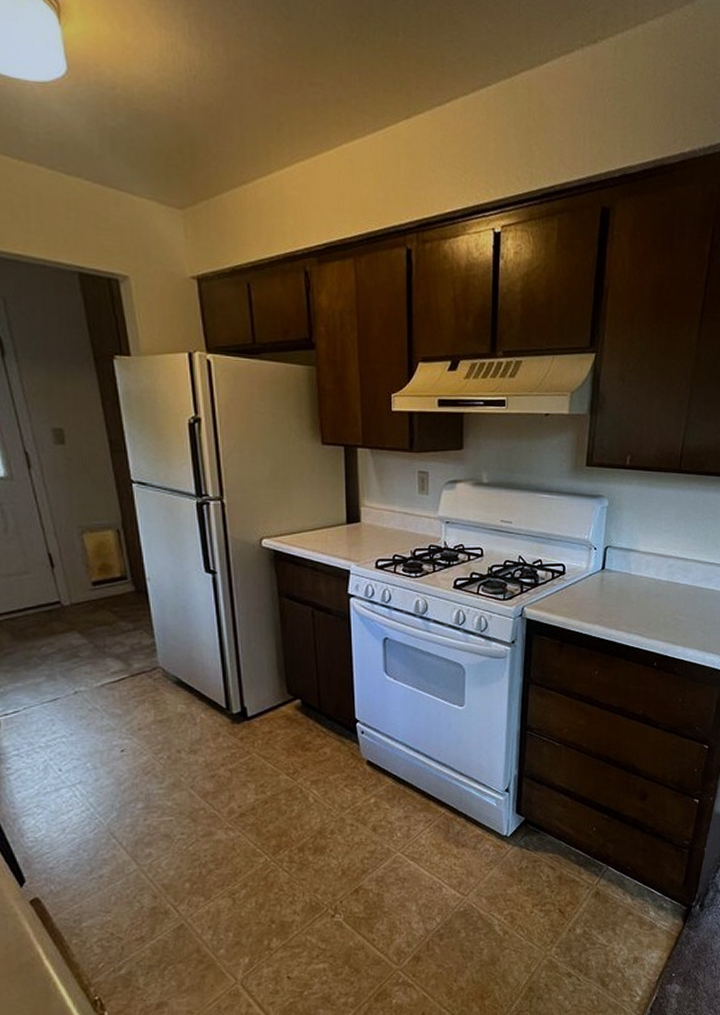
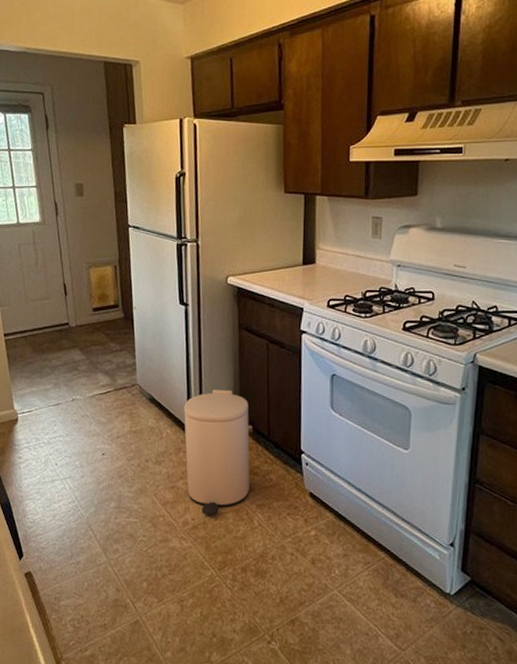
pedal bin: none [220,664,302,800] -> present [184,390,250,515]

